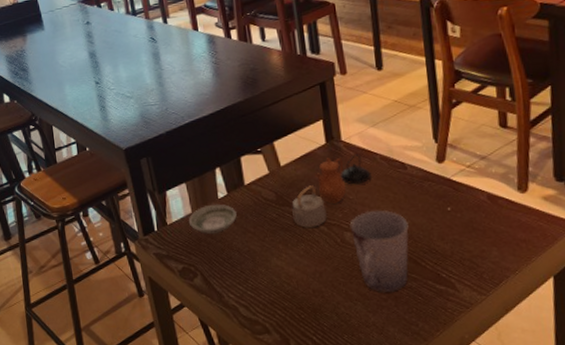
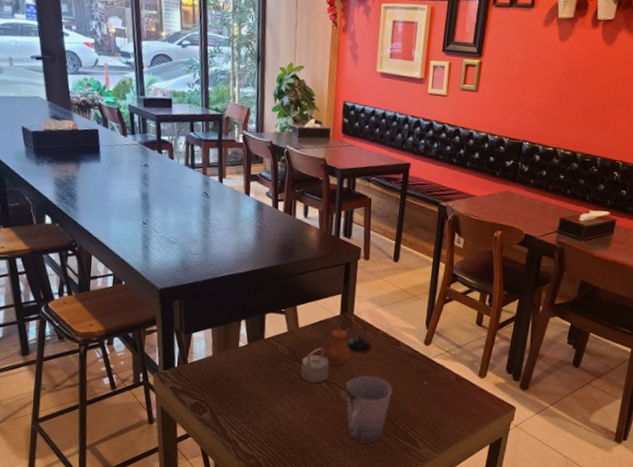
saucer: present [188,204,237,235] -> none [207,351,253,377]

